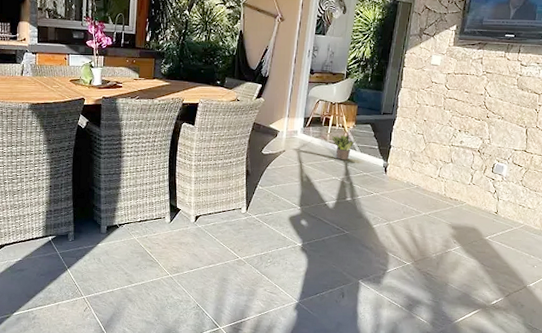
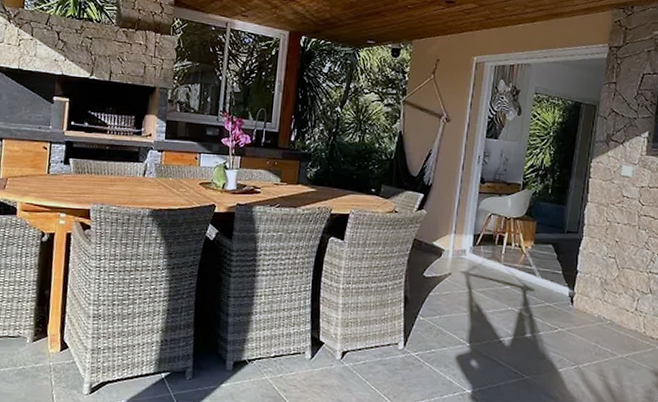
potted plant: present [332,133,356,161] -> none [507,254,536,288]

